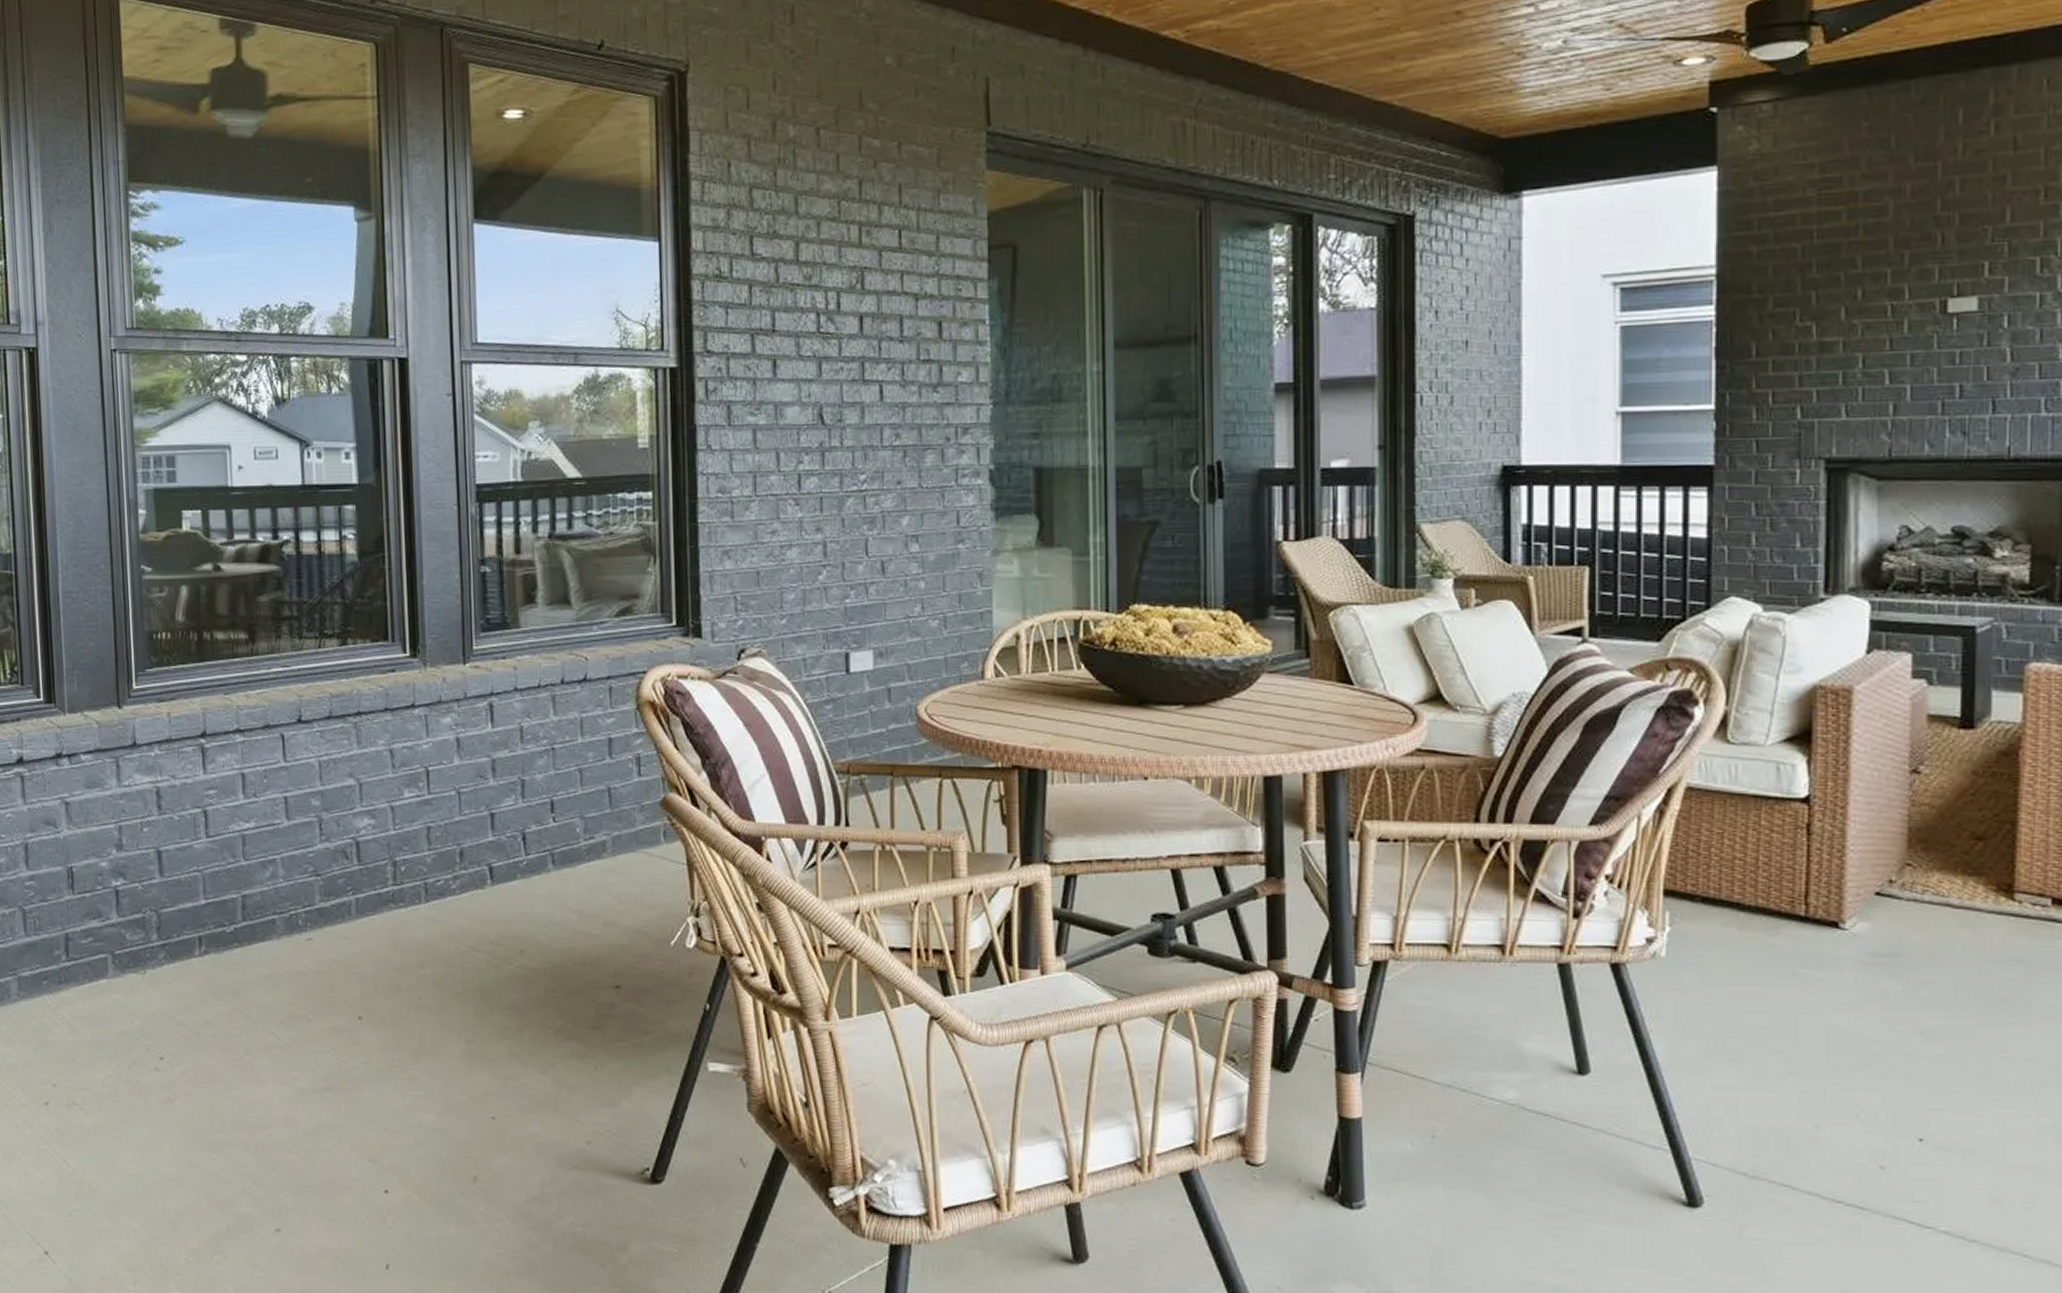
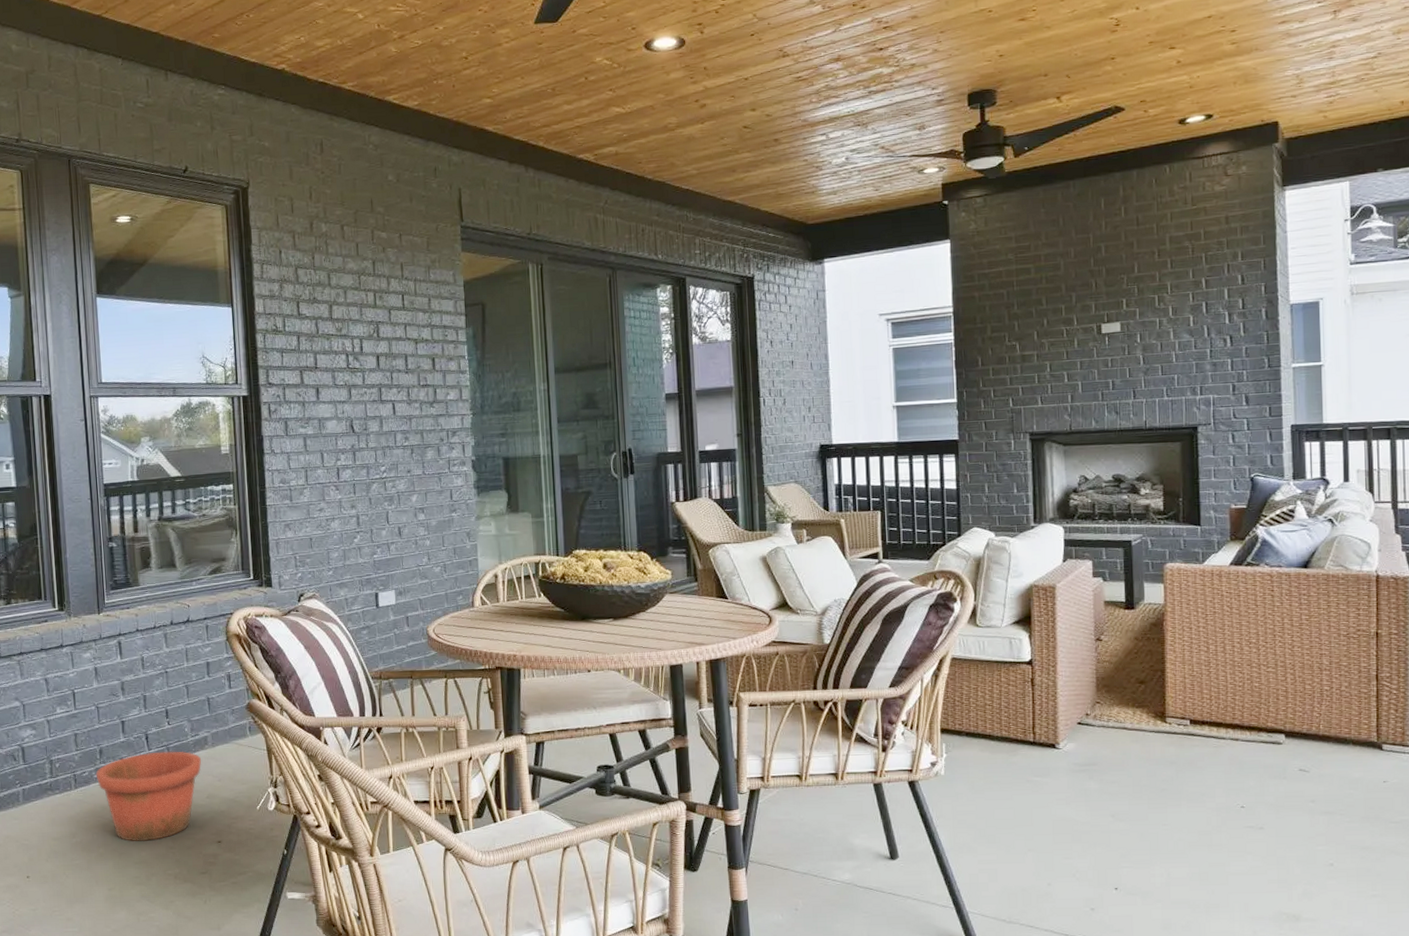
pot: none [454,858,598,981] -> present [96,751,202,842]

